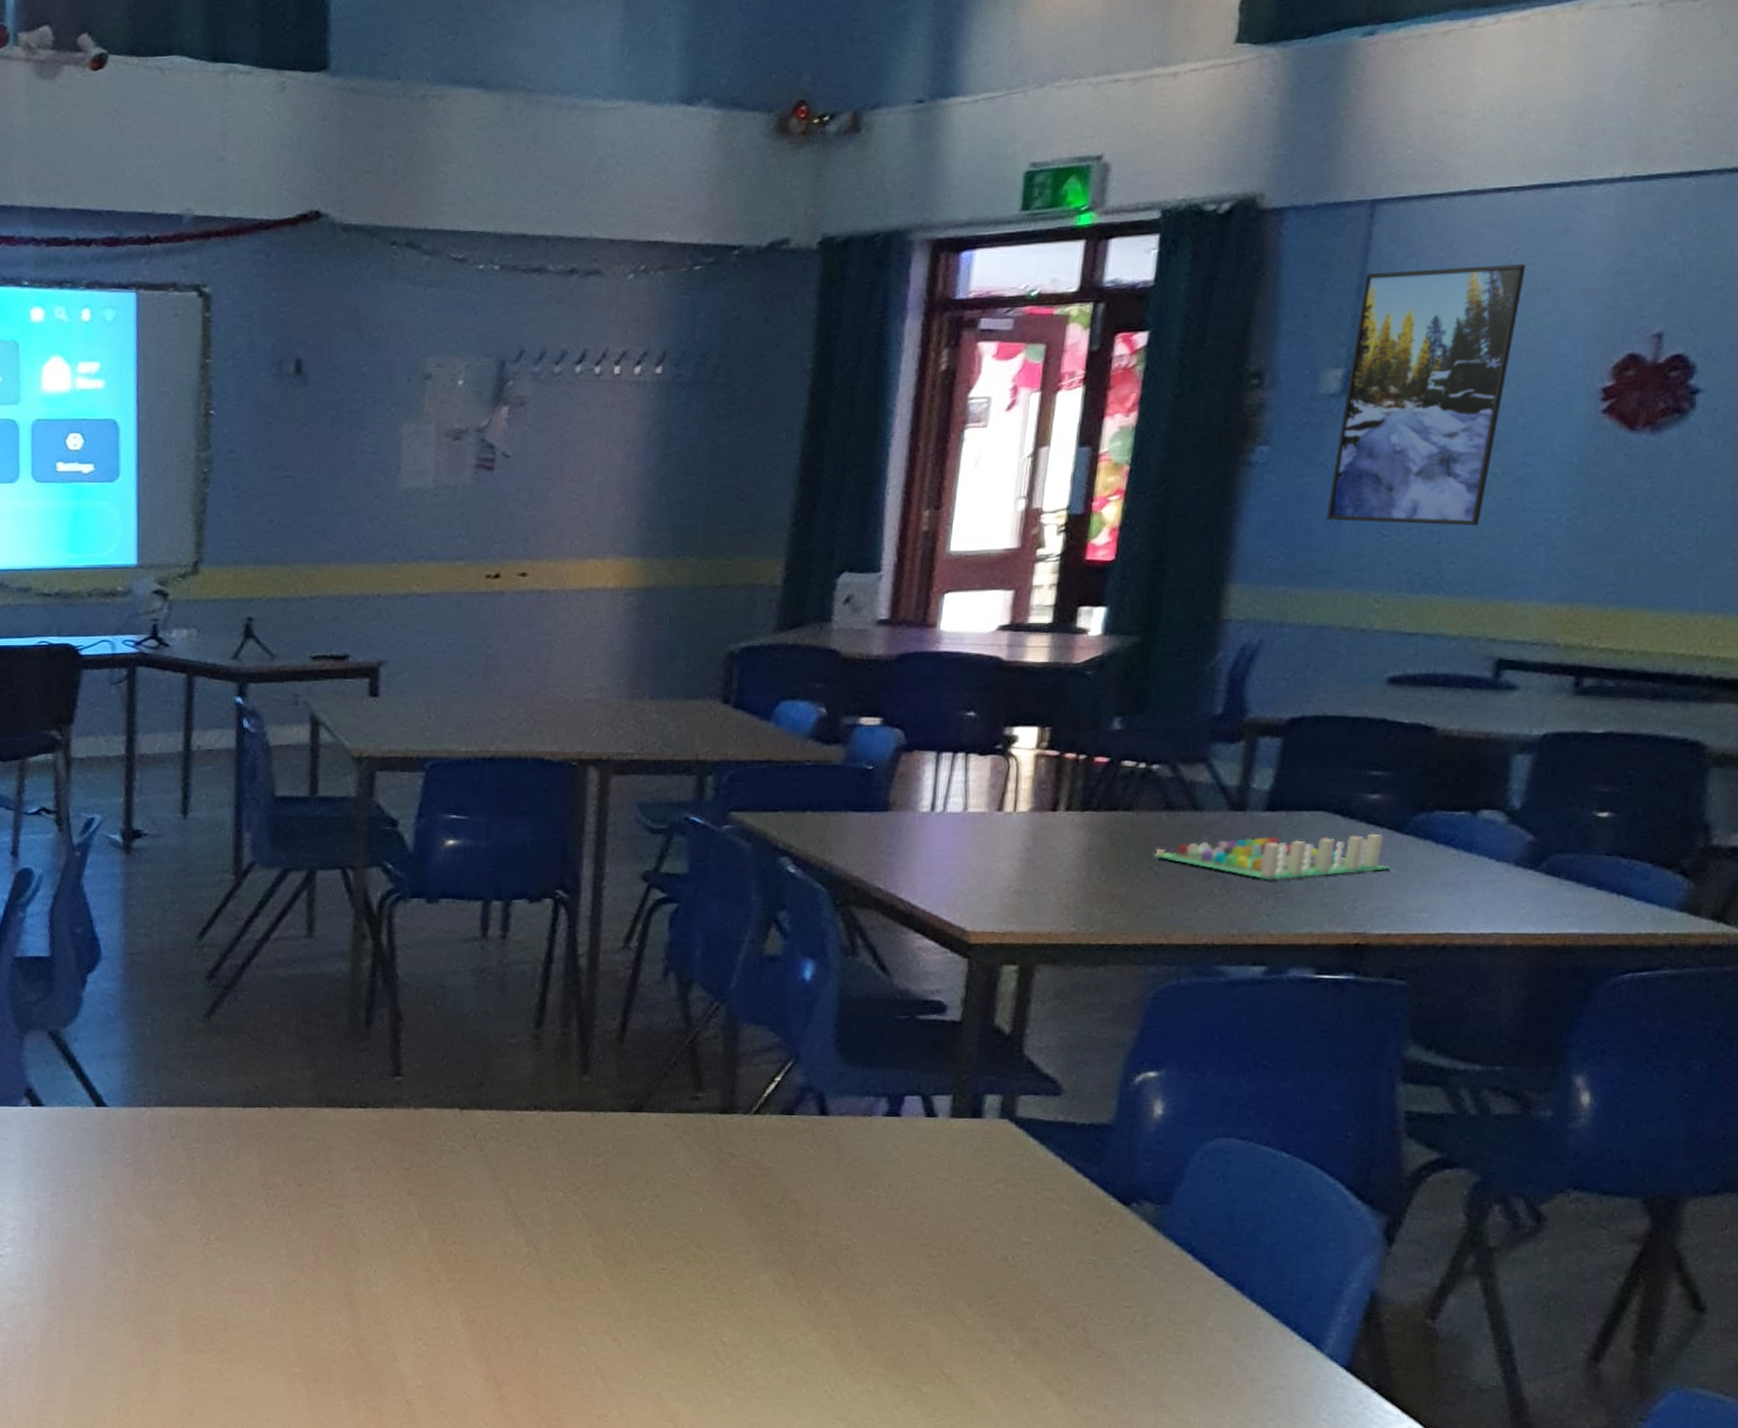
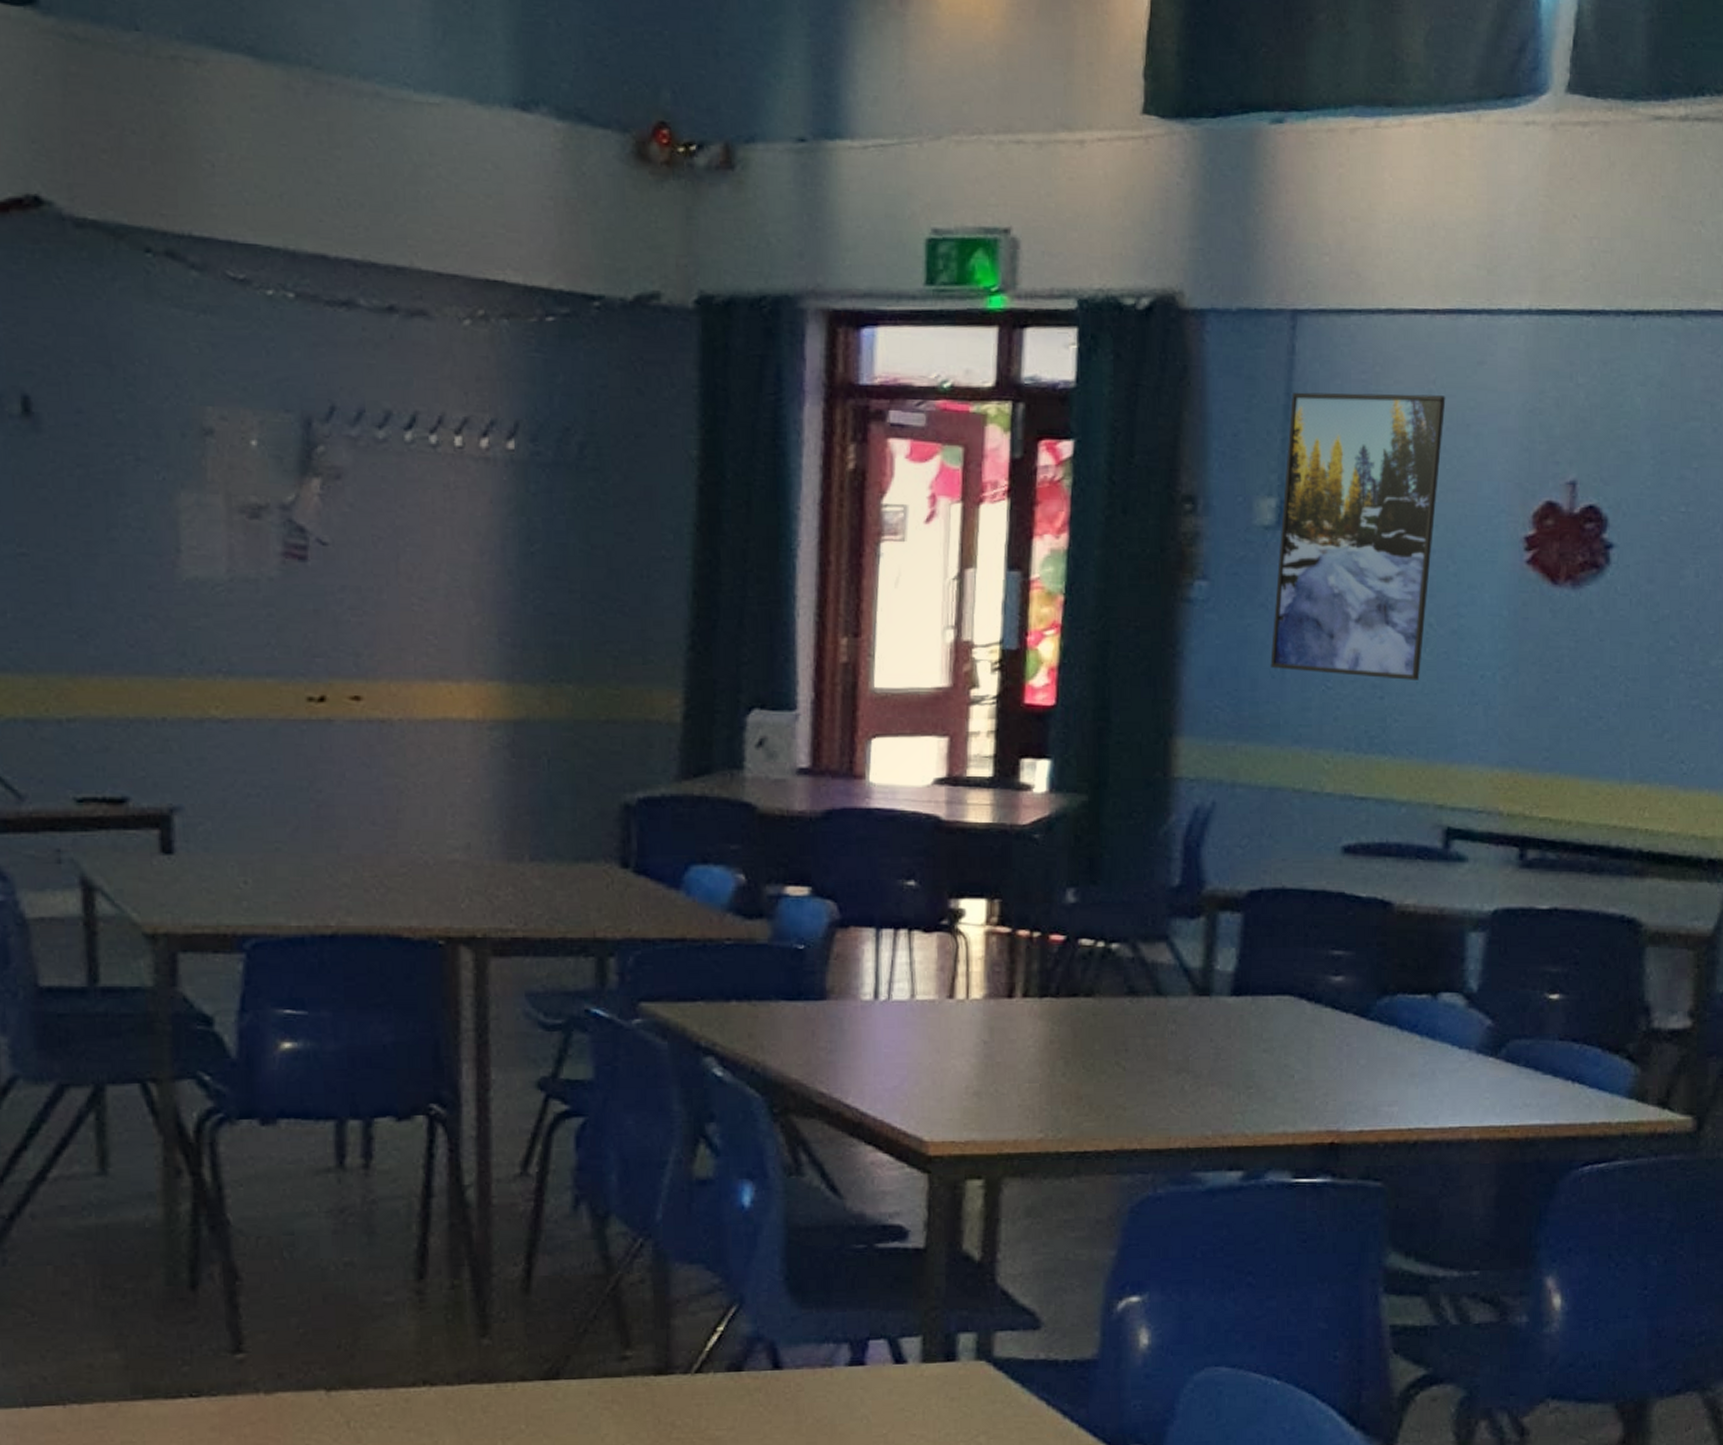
board game: present [1154,834,1391,880] -> none [1120,1021,1359,1074]

